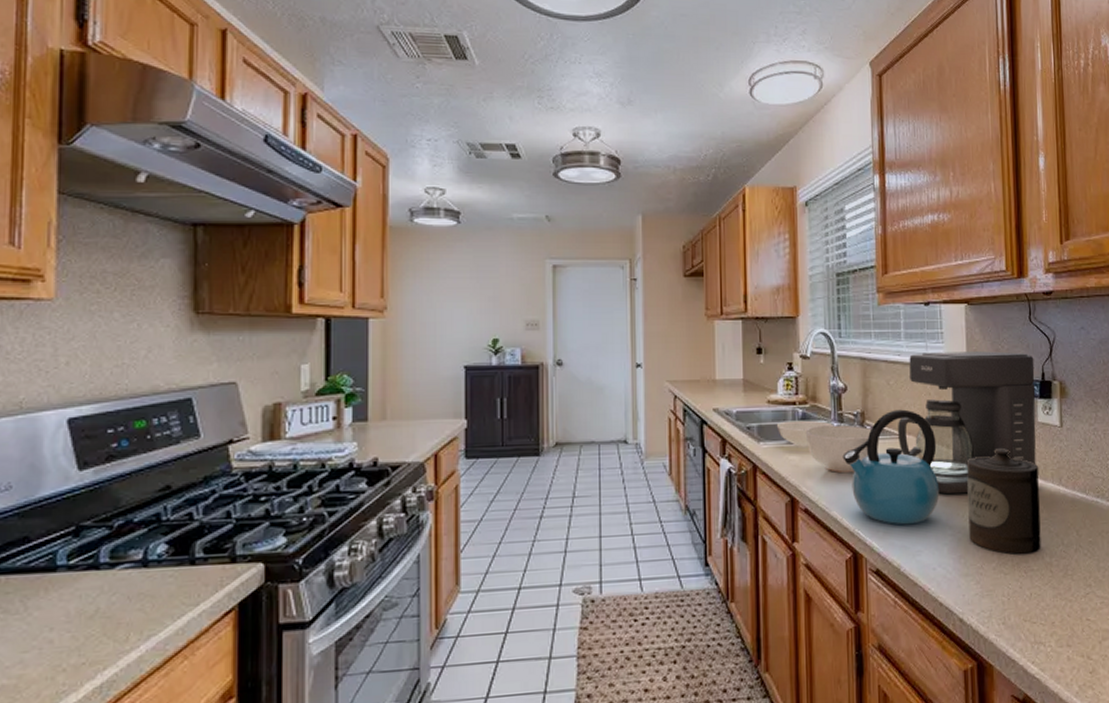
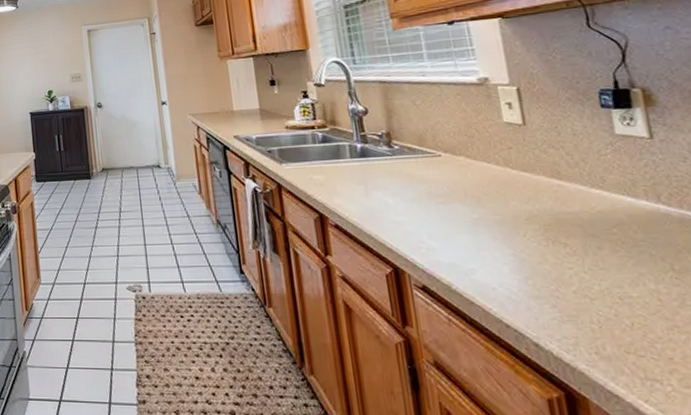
bowl: present [776,420,834,447] -> none [296,142,358,168]
bowl: present [805,424,880,474] -> none [327,145,411,192]
kettle: present [842,409,940,525] -> none [370,128,492,243]
coffee maker: present [898,351,1036,495] -> none [430,62,620,213]
canister: present [966,447,1041,554] -> none [521,163,641,278]

